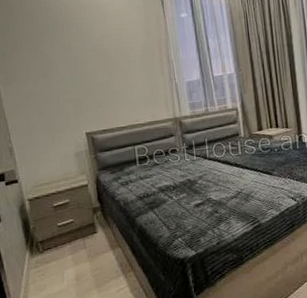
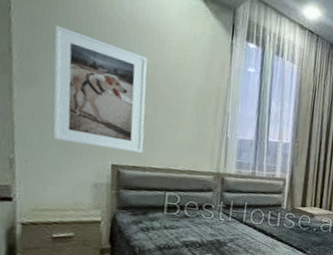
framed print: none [19,27,109,123] -> present [52,25,148,154]

